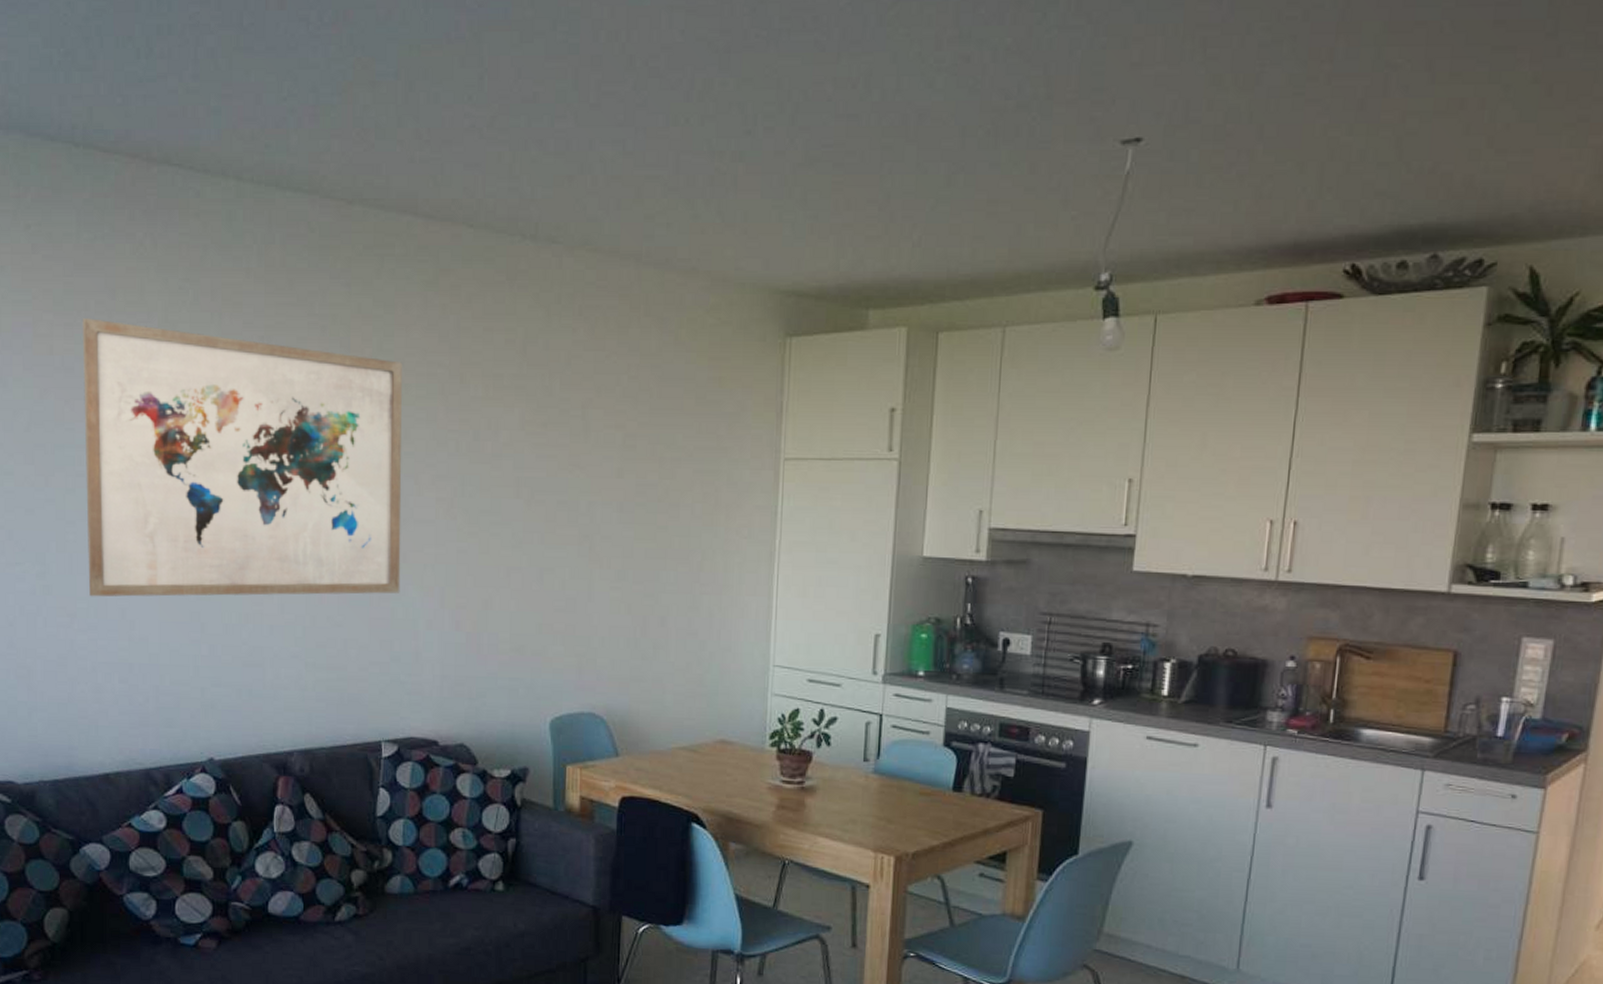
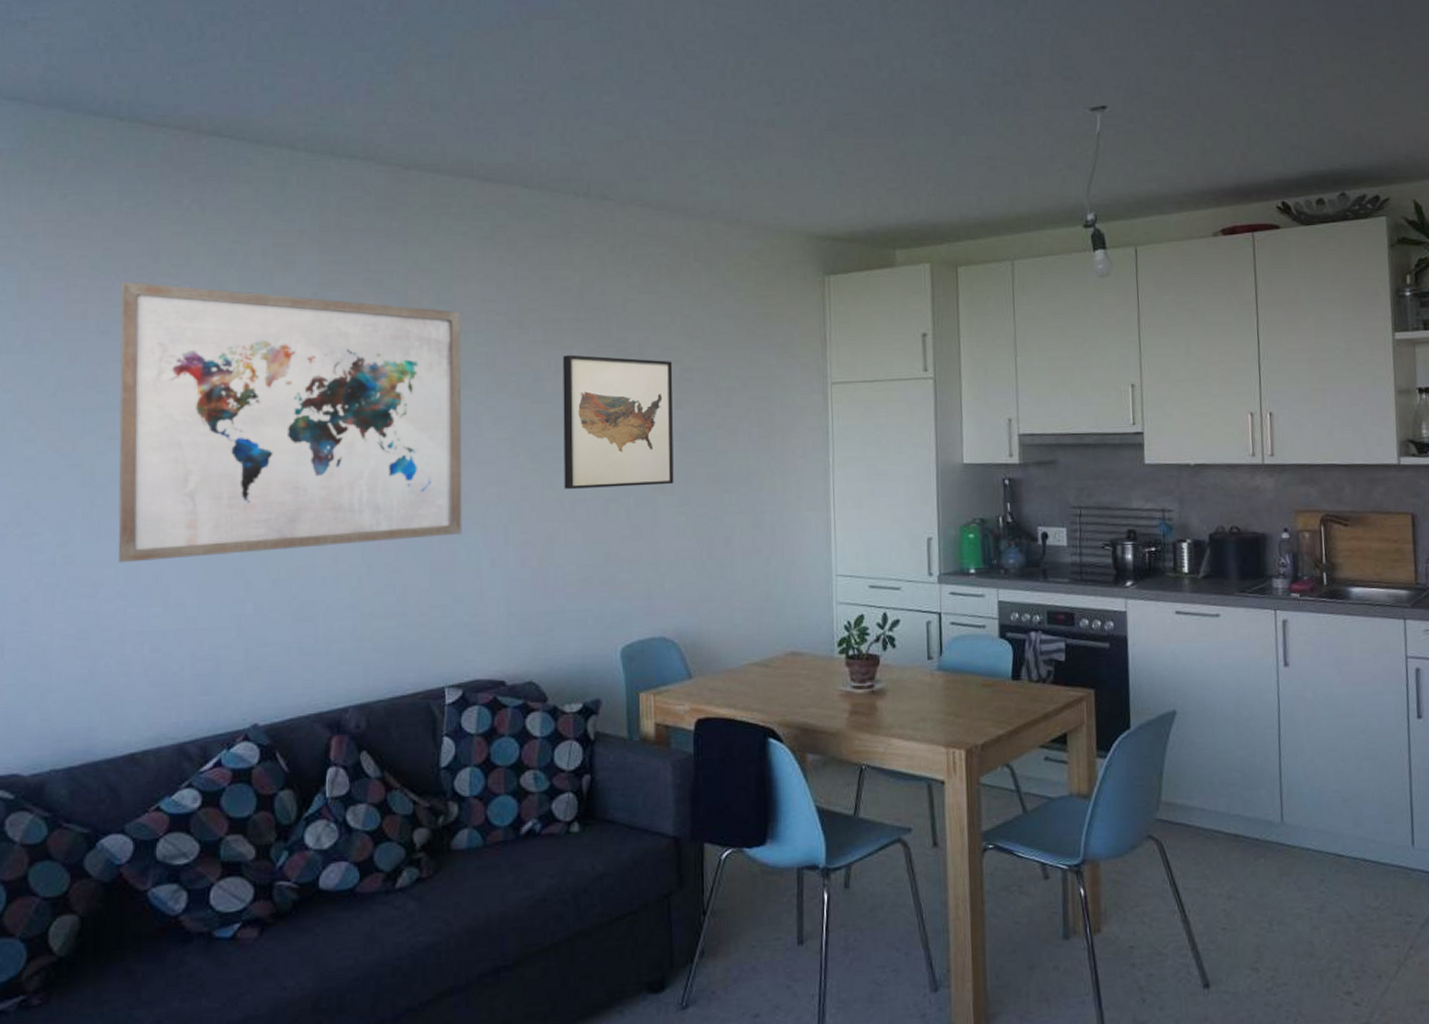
wall art: none [500,413,616,558] -> present [563,354,674,489]

